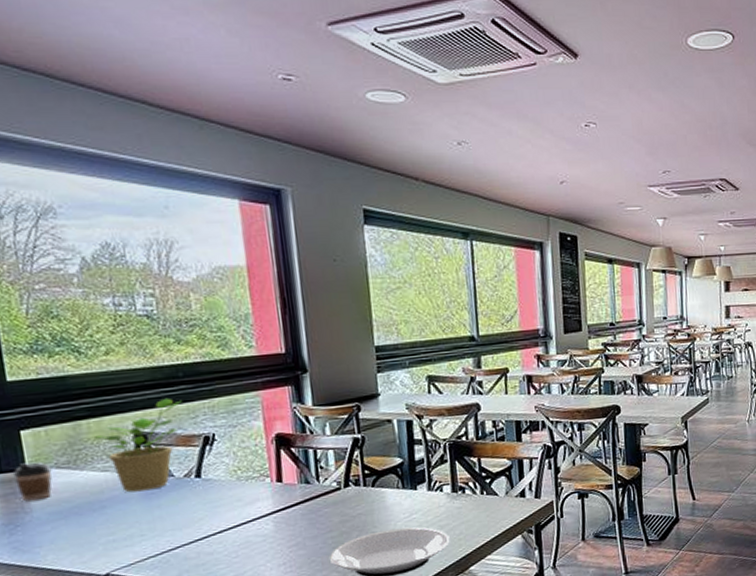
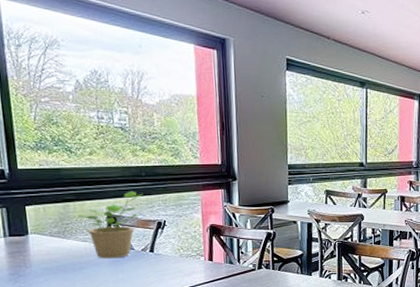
coffee cup: present [14,461,52,502] -> none [20,230,47,259]

